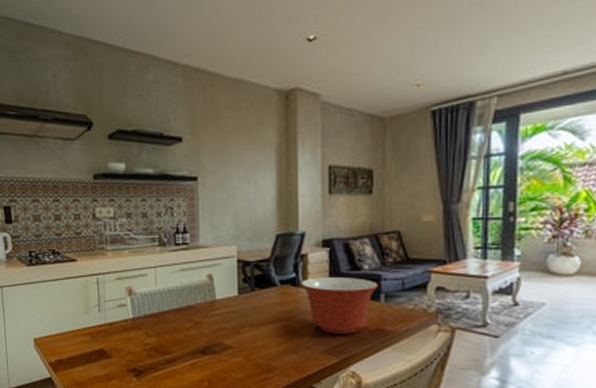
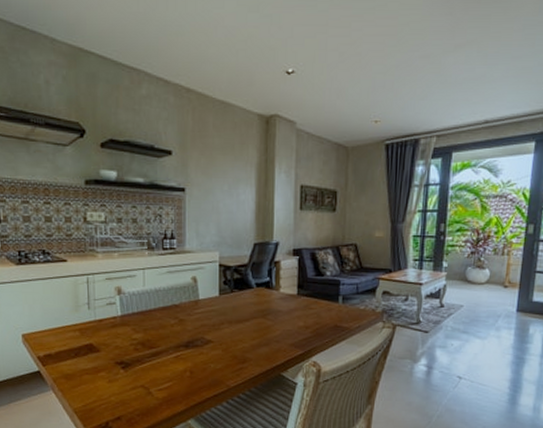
mixing bowl: present [301,277,378,334] -> none [274,281,338,330]

